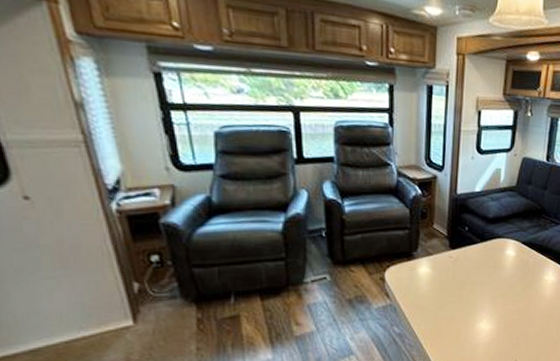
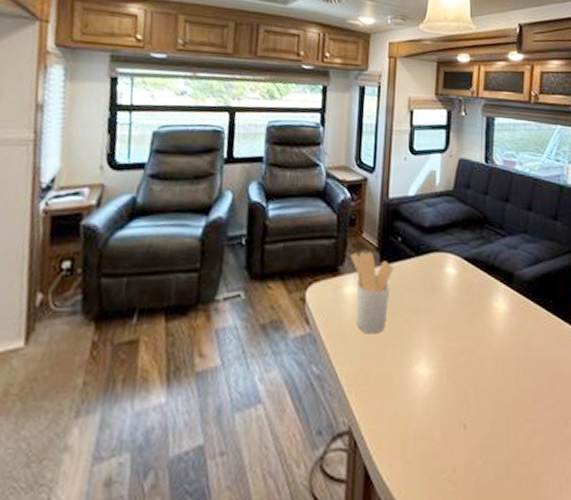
utensil holder: none [423,240,461,303] -> present [350,252,393,334]

